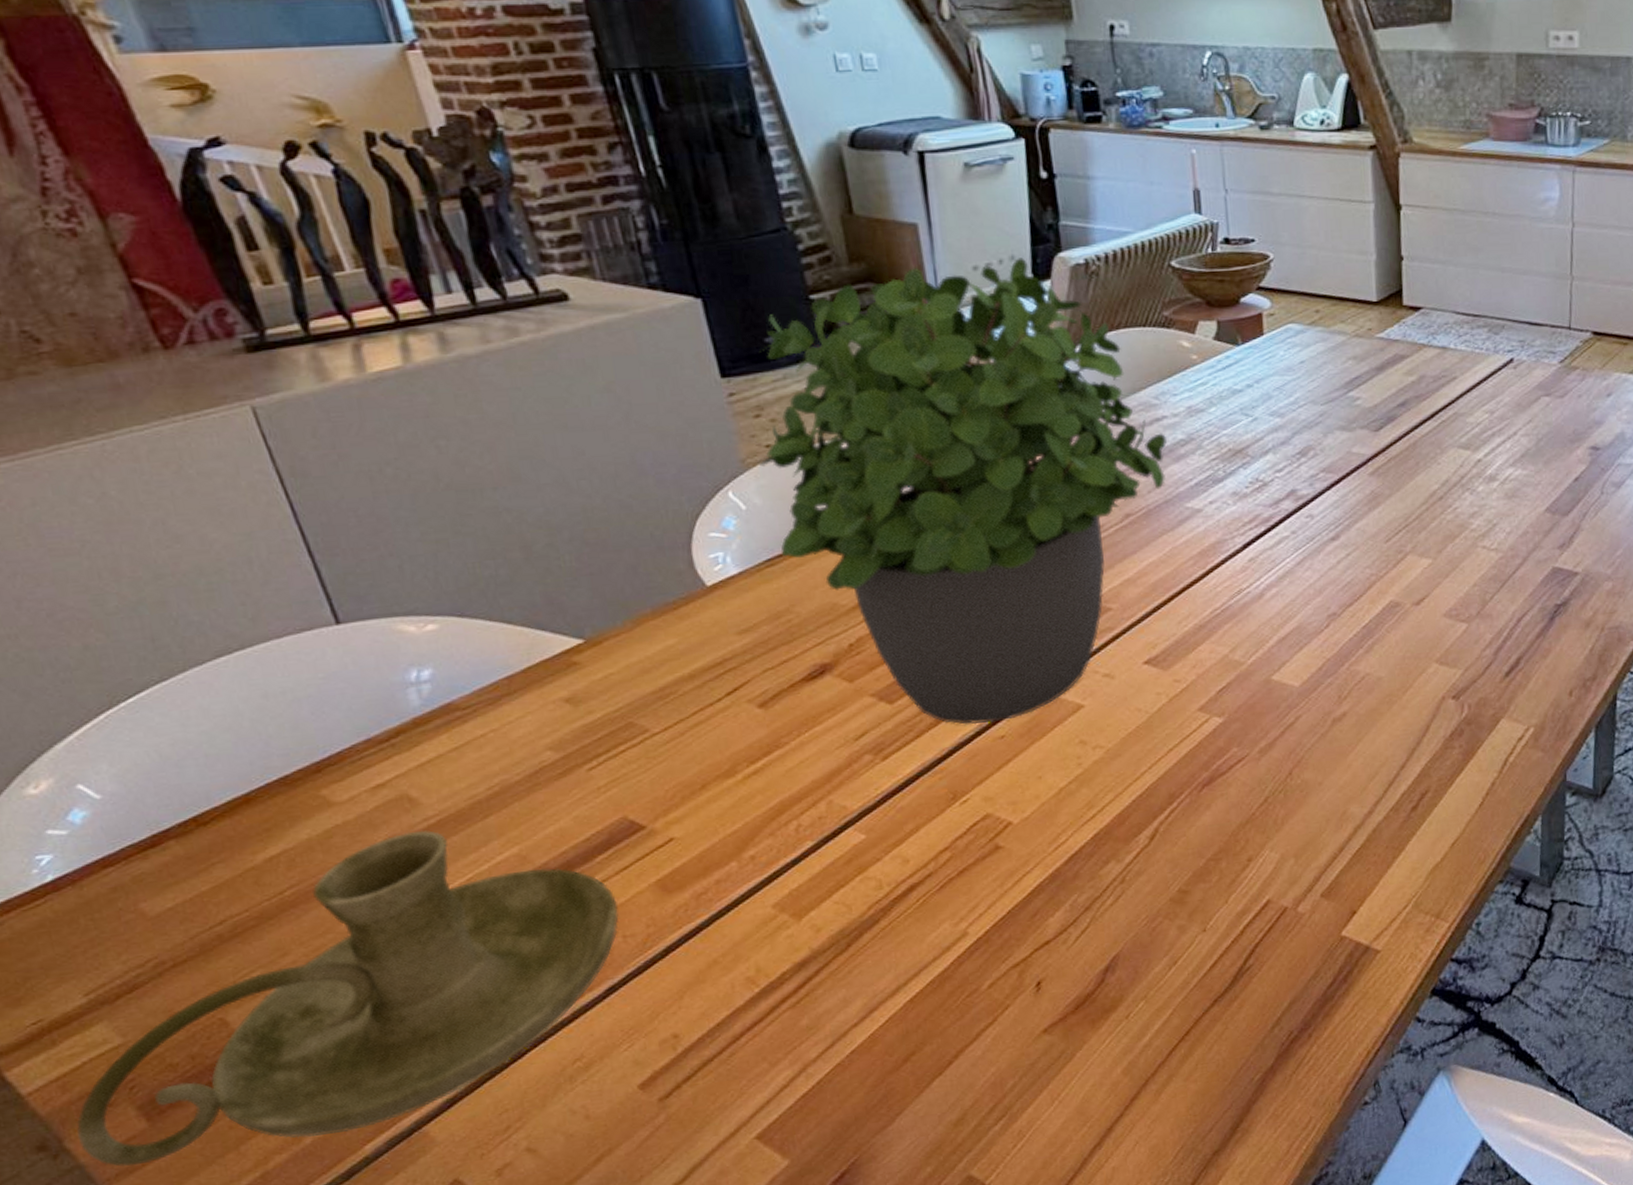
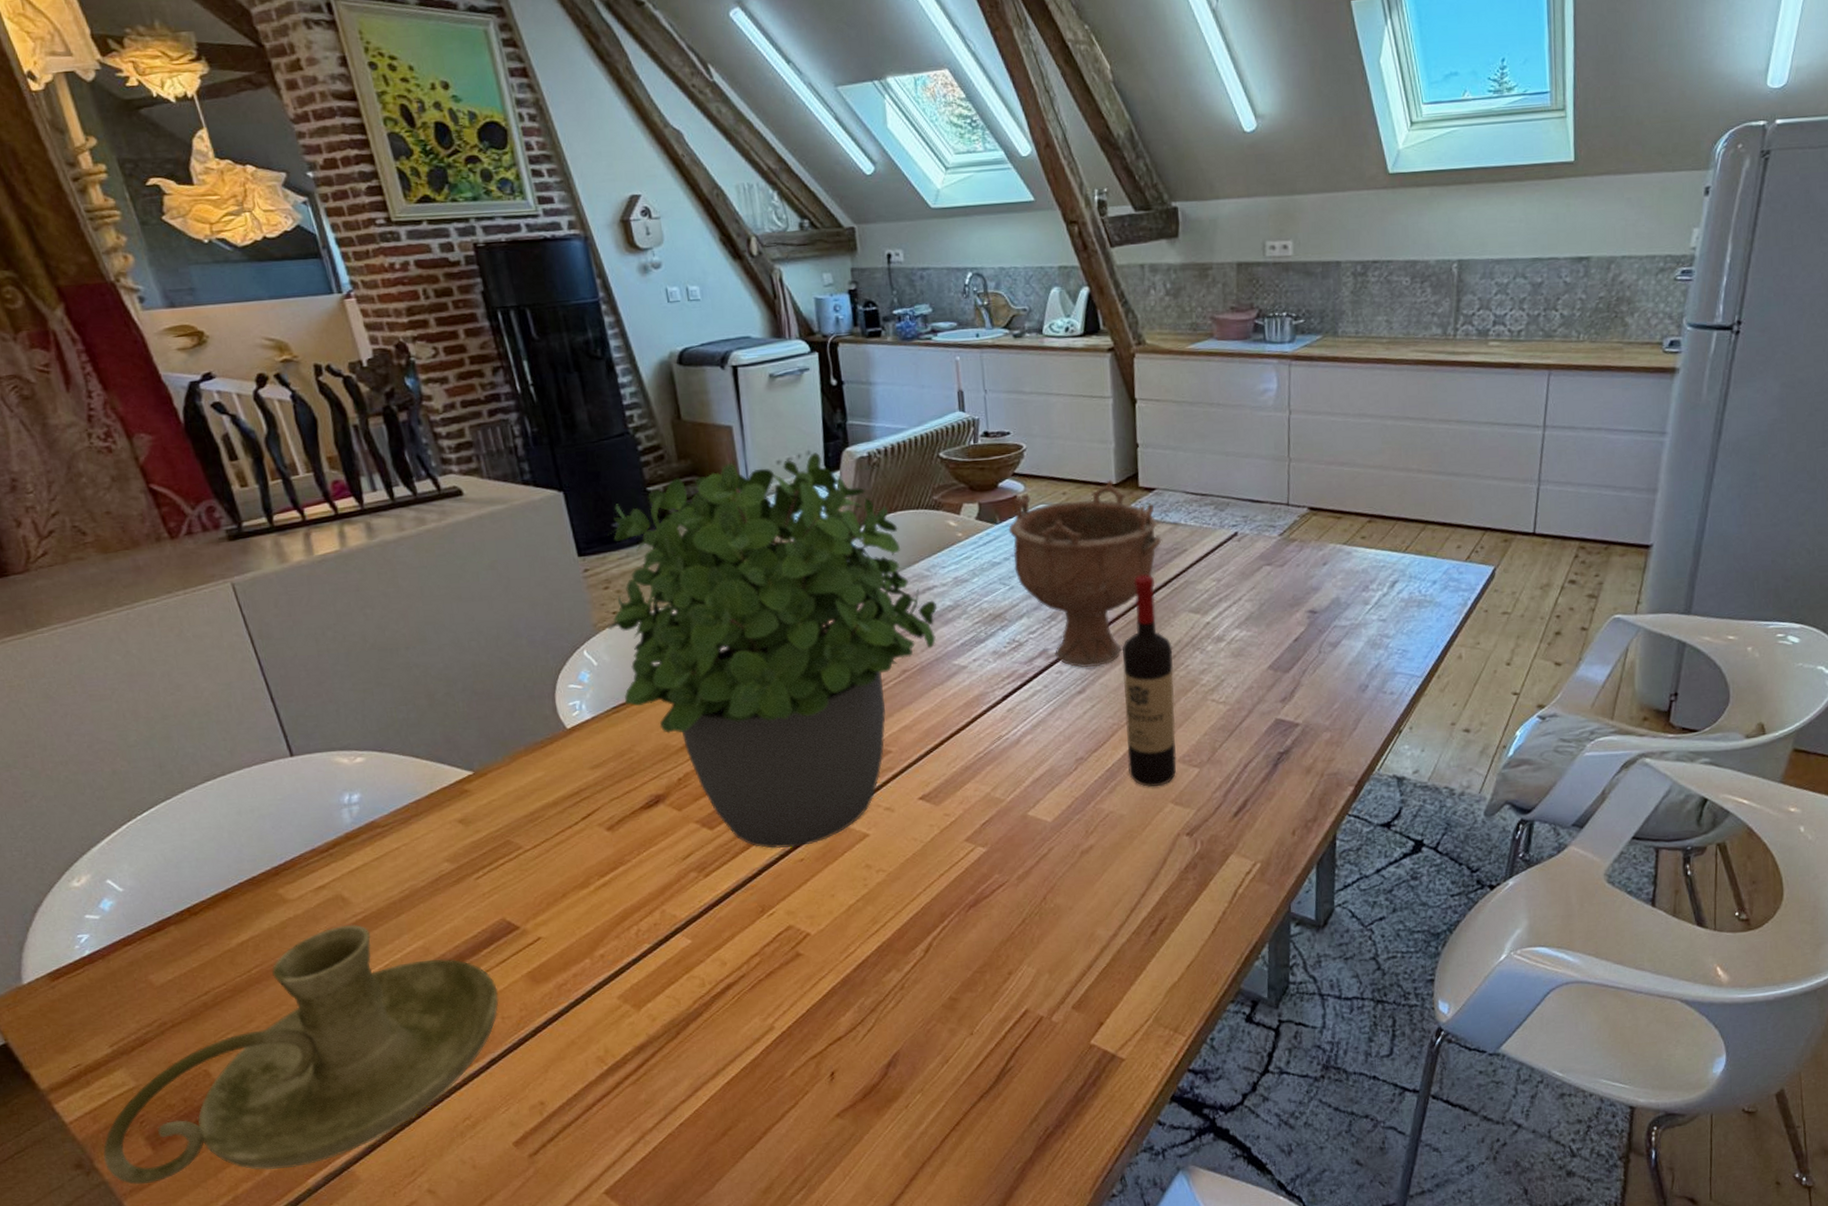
decorative bowl: none [1252,296,1429,511] -> present [1008,479,1162,667]
wine bottle: none [1381,405,1442,645] -> present [1121,574,1177,787]

